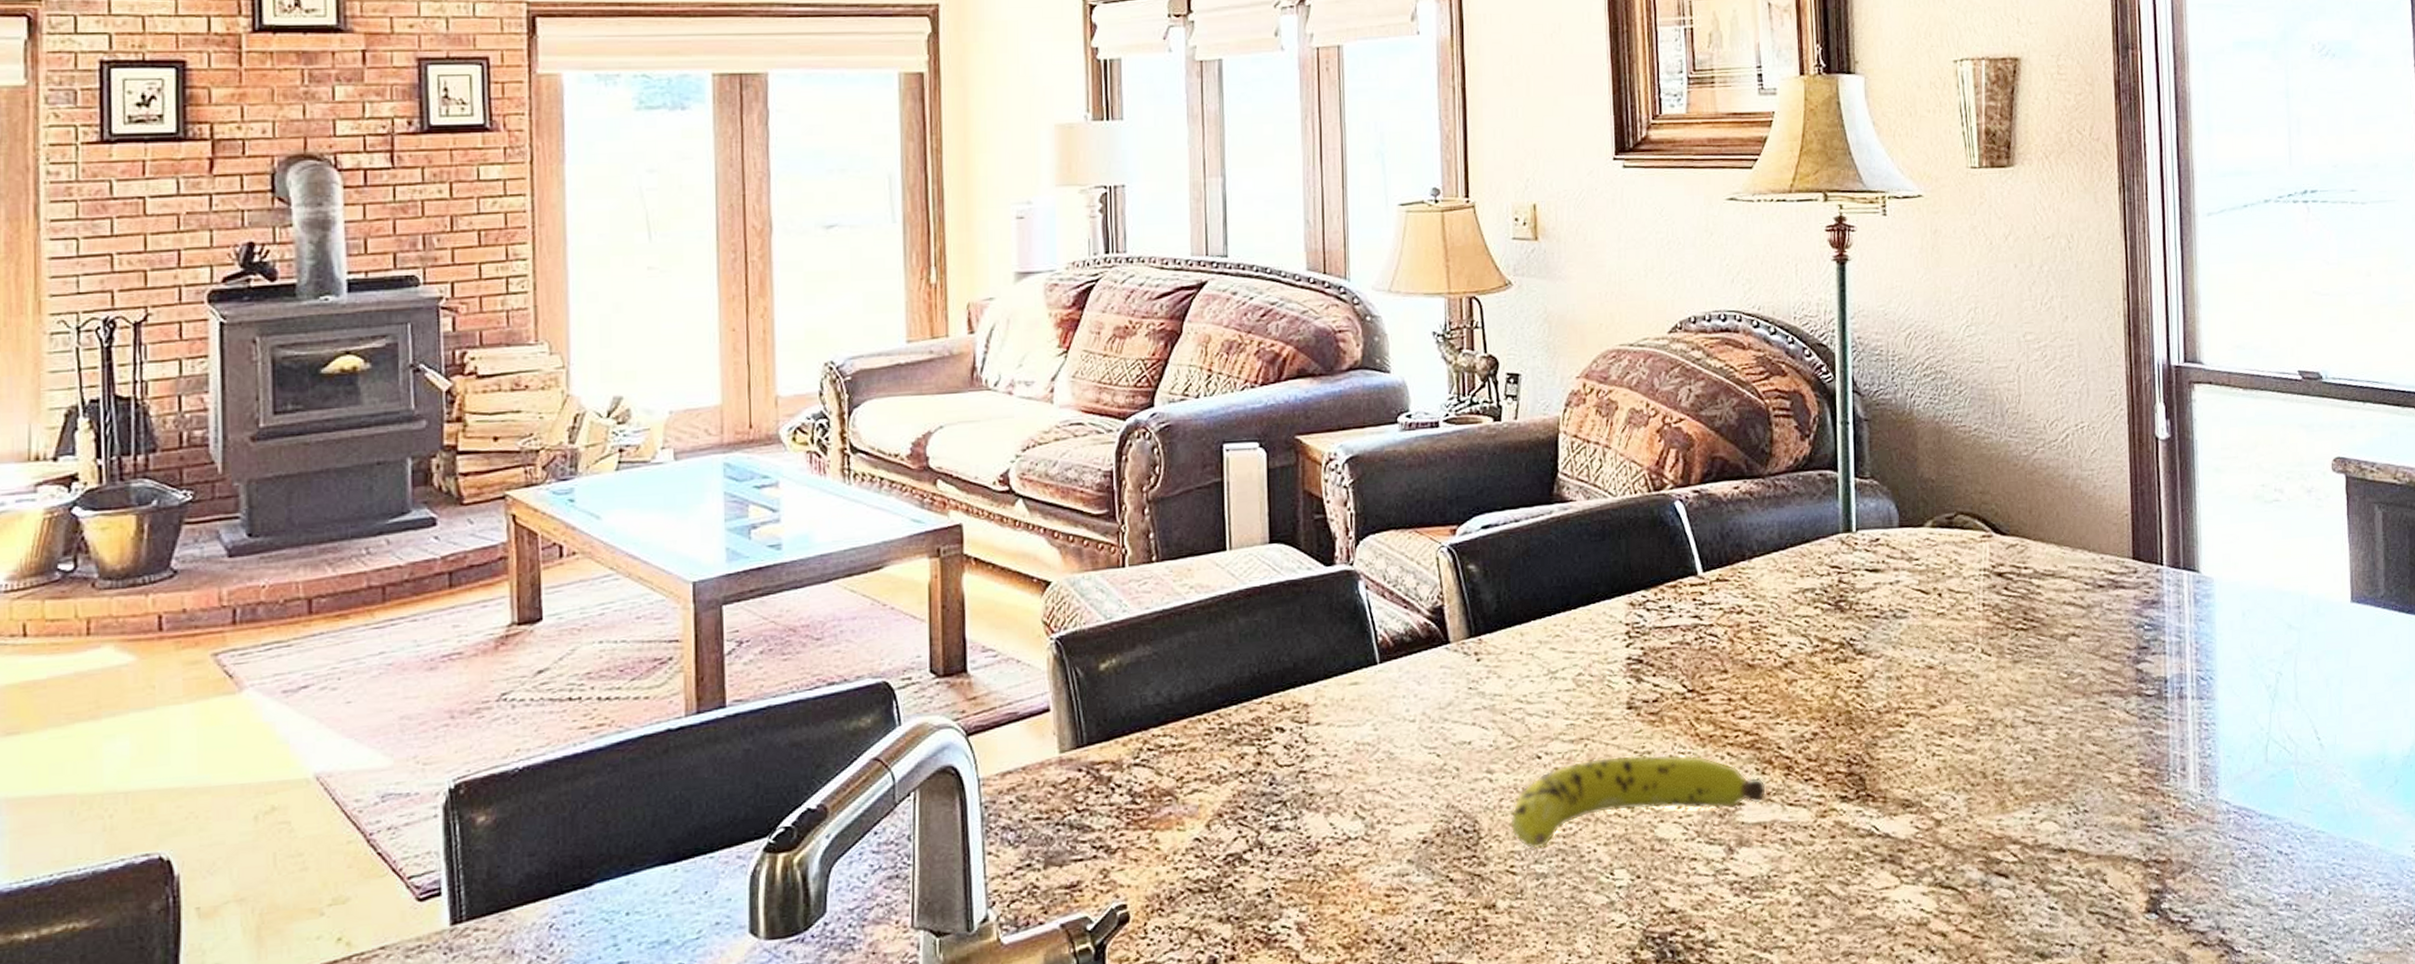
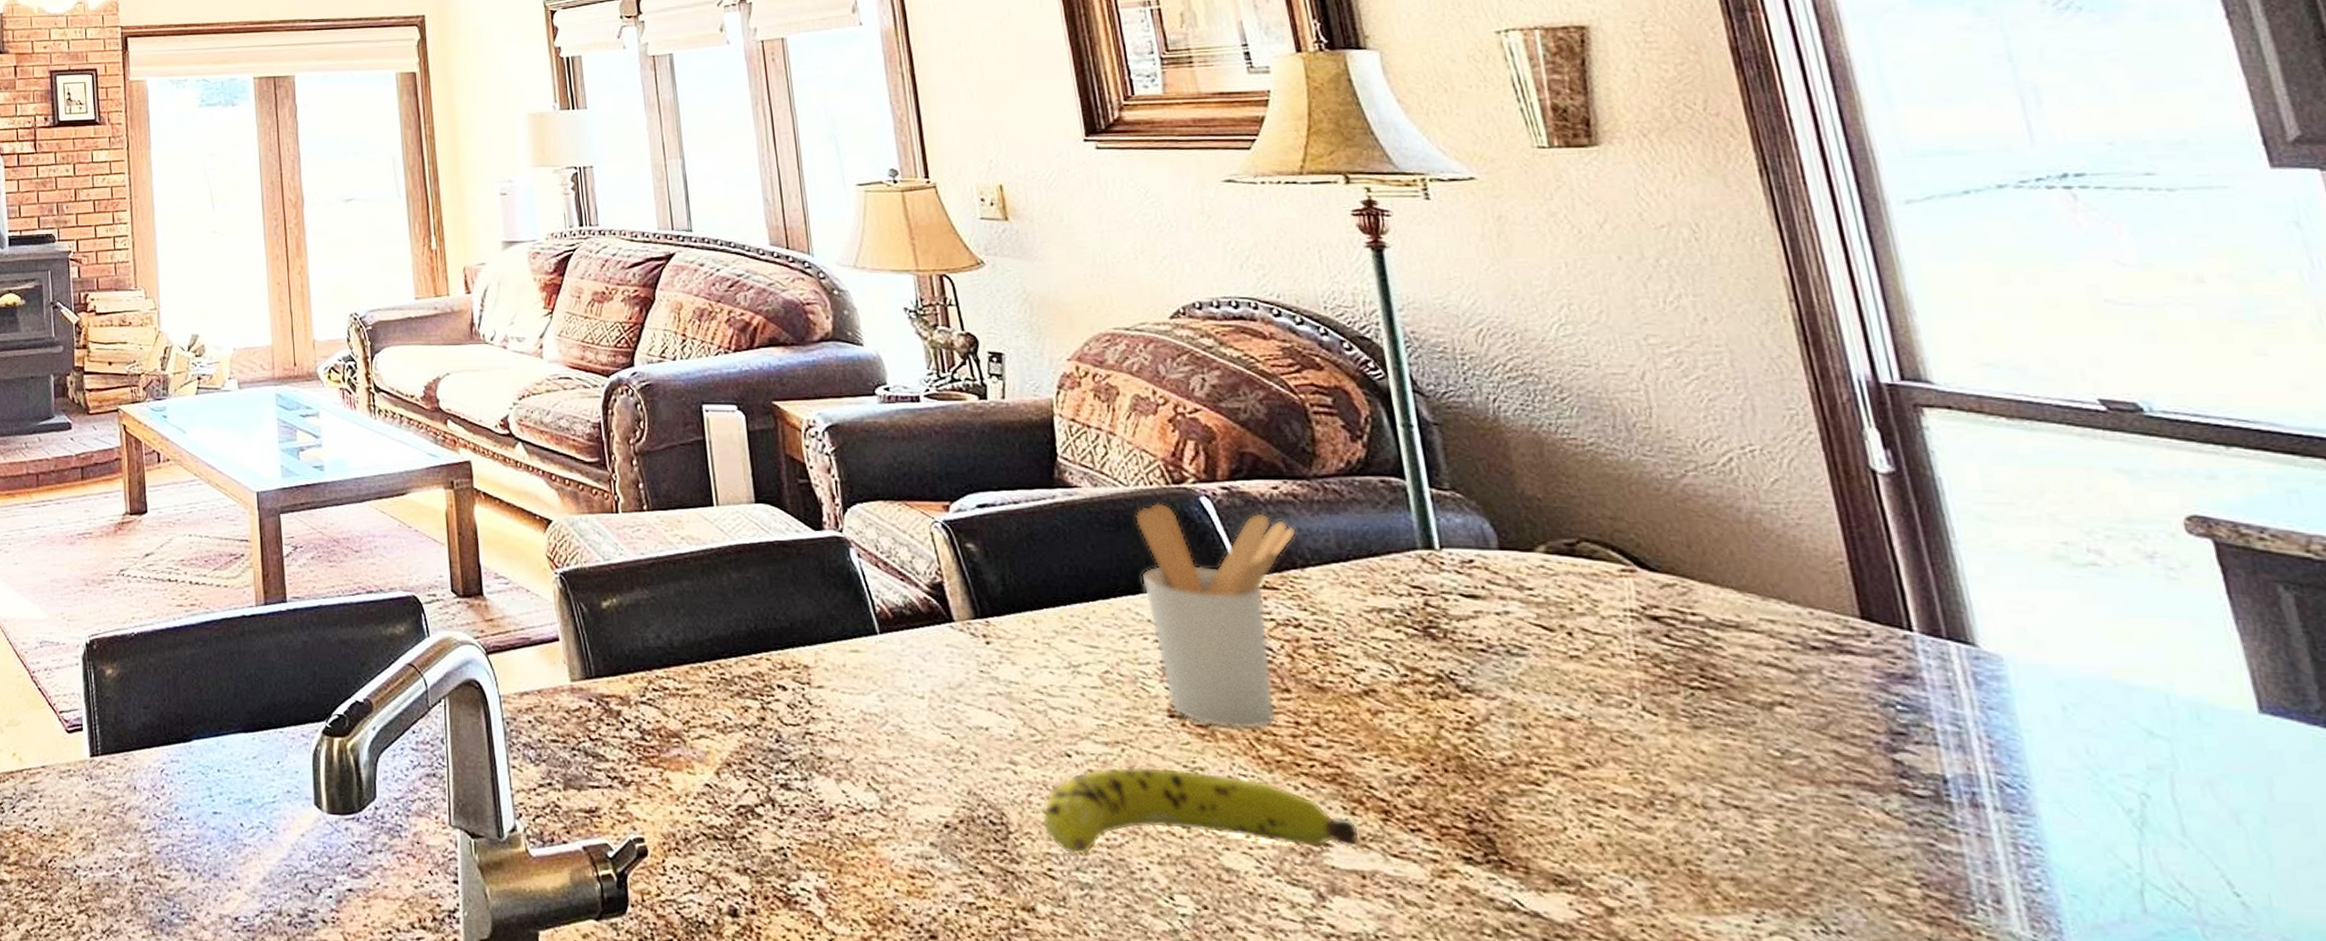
utensil holder: none [1619,510,1749,713] -> present [1135,503,1297,730]

